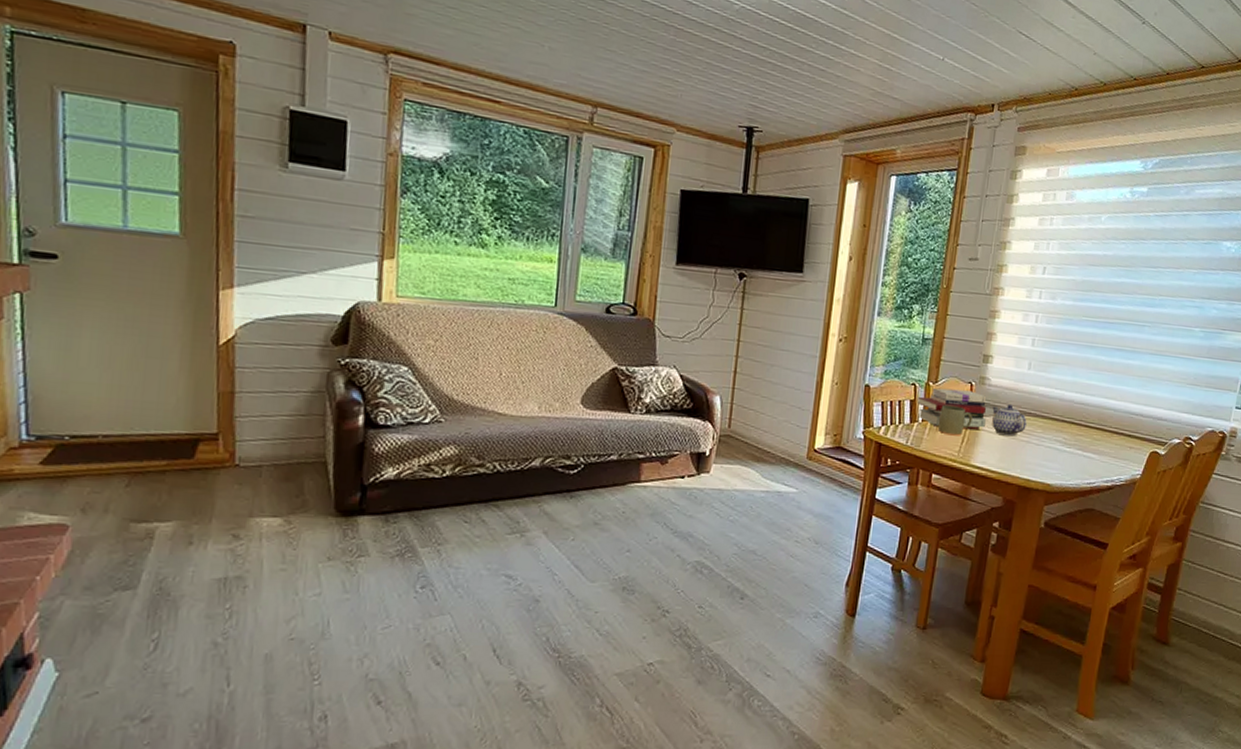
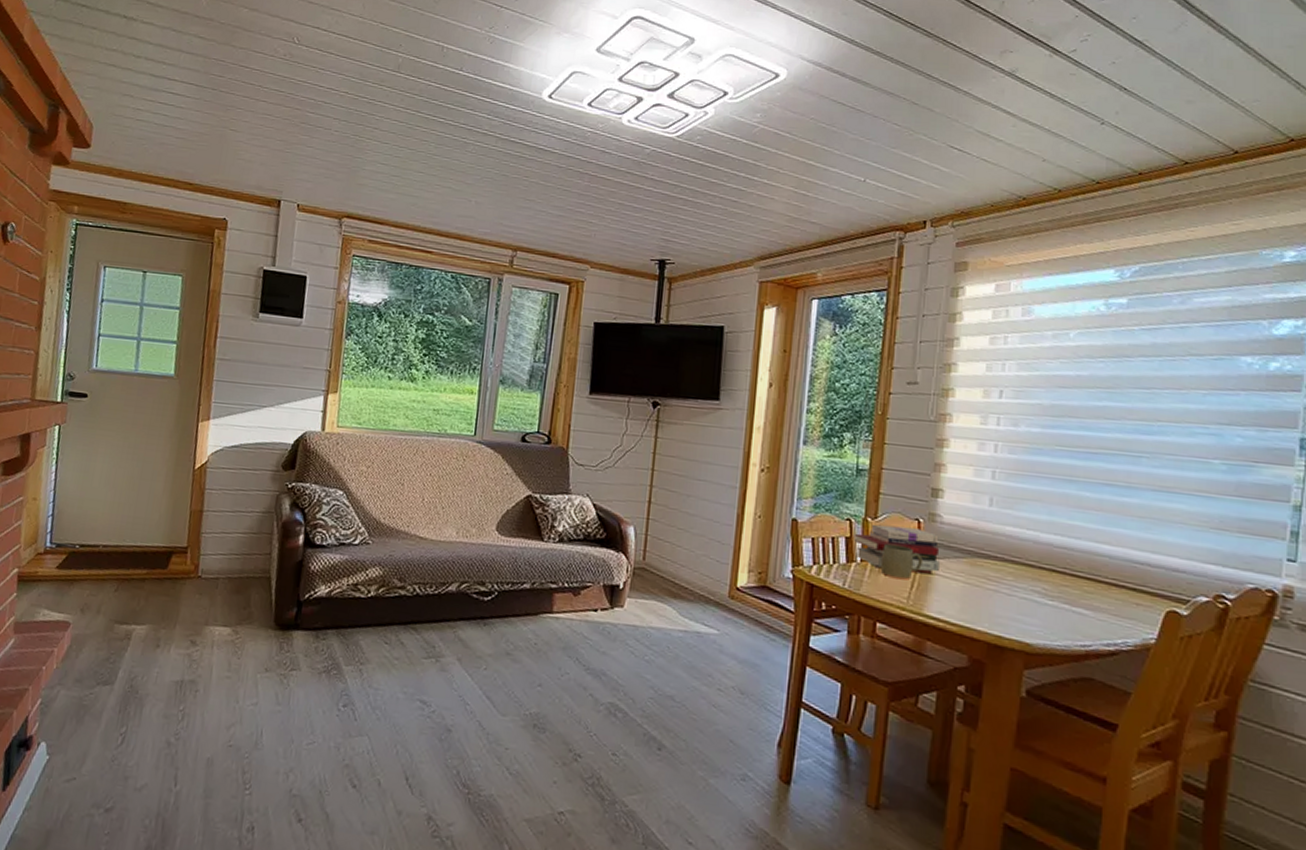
teapot: present [992,403,1027,437] -> none [947,544,992,584]

